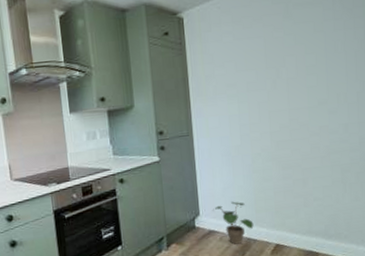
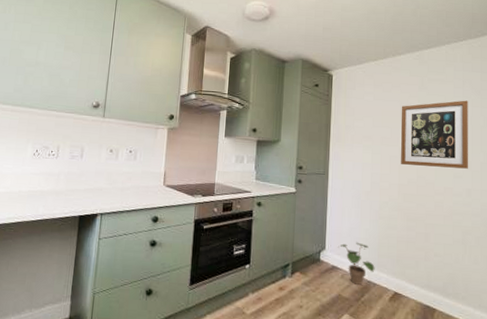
wall art: none [265,23,345,109] -> present [401,100,469,169]

